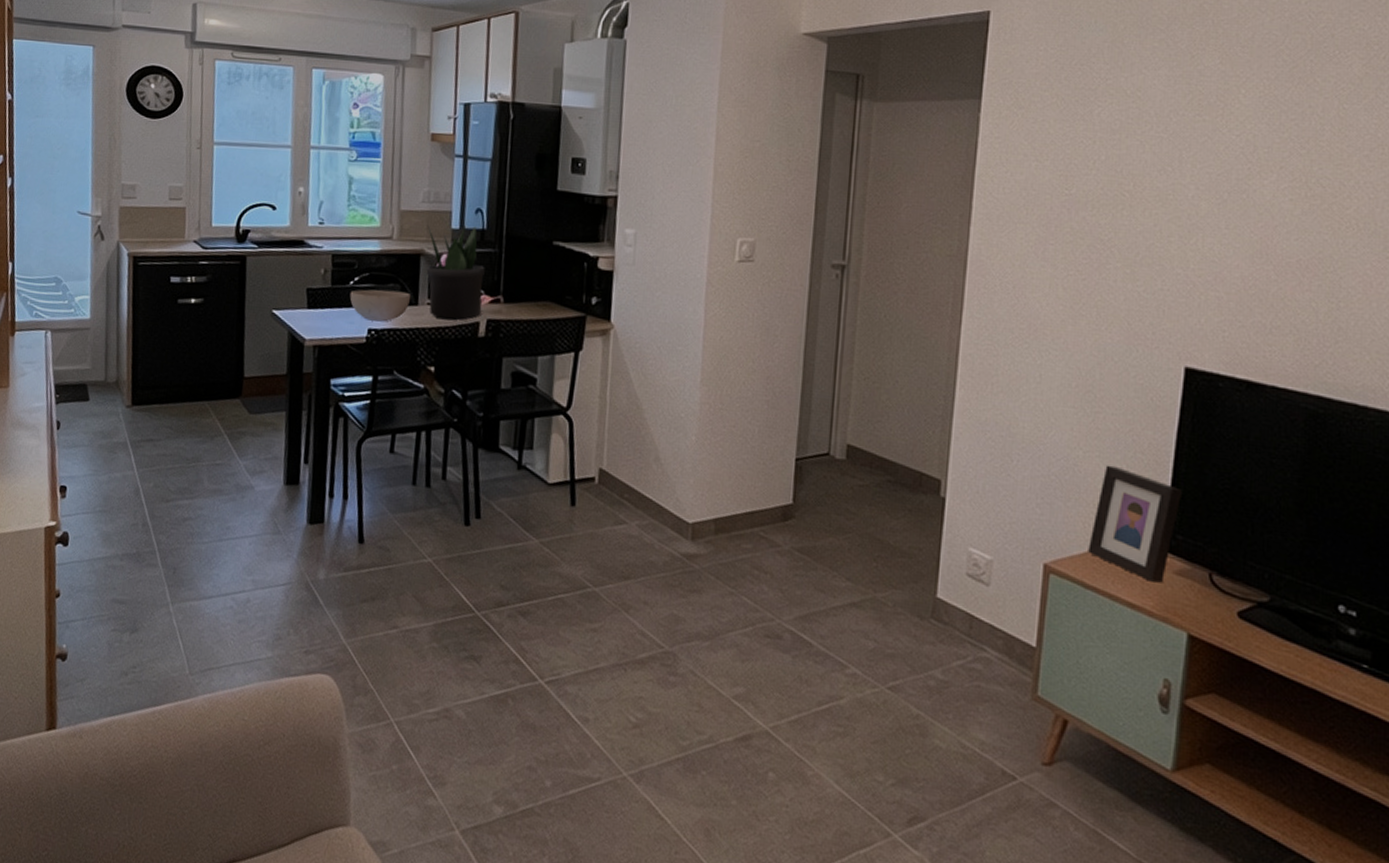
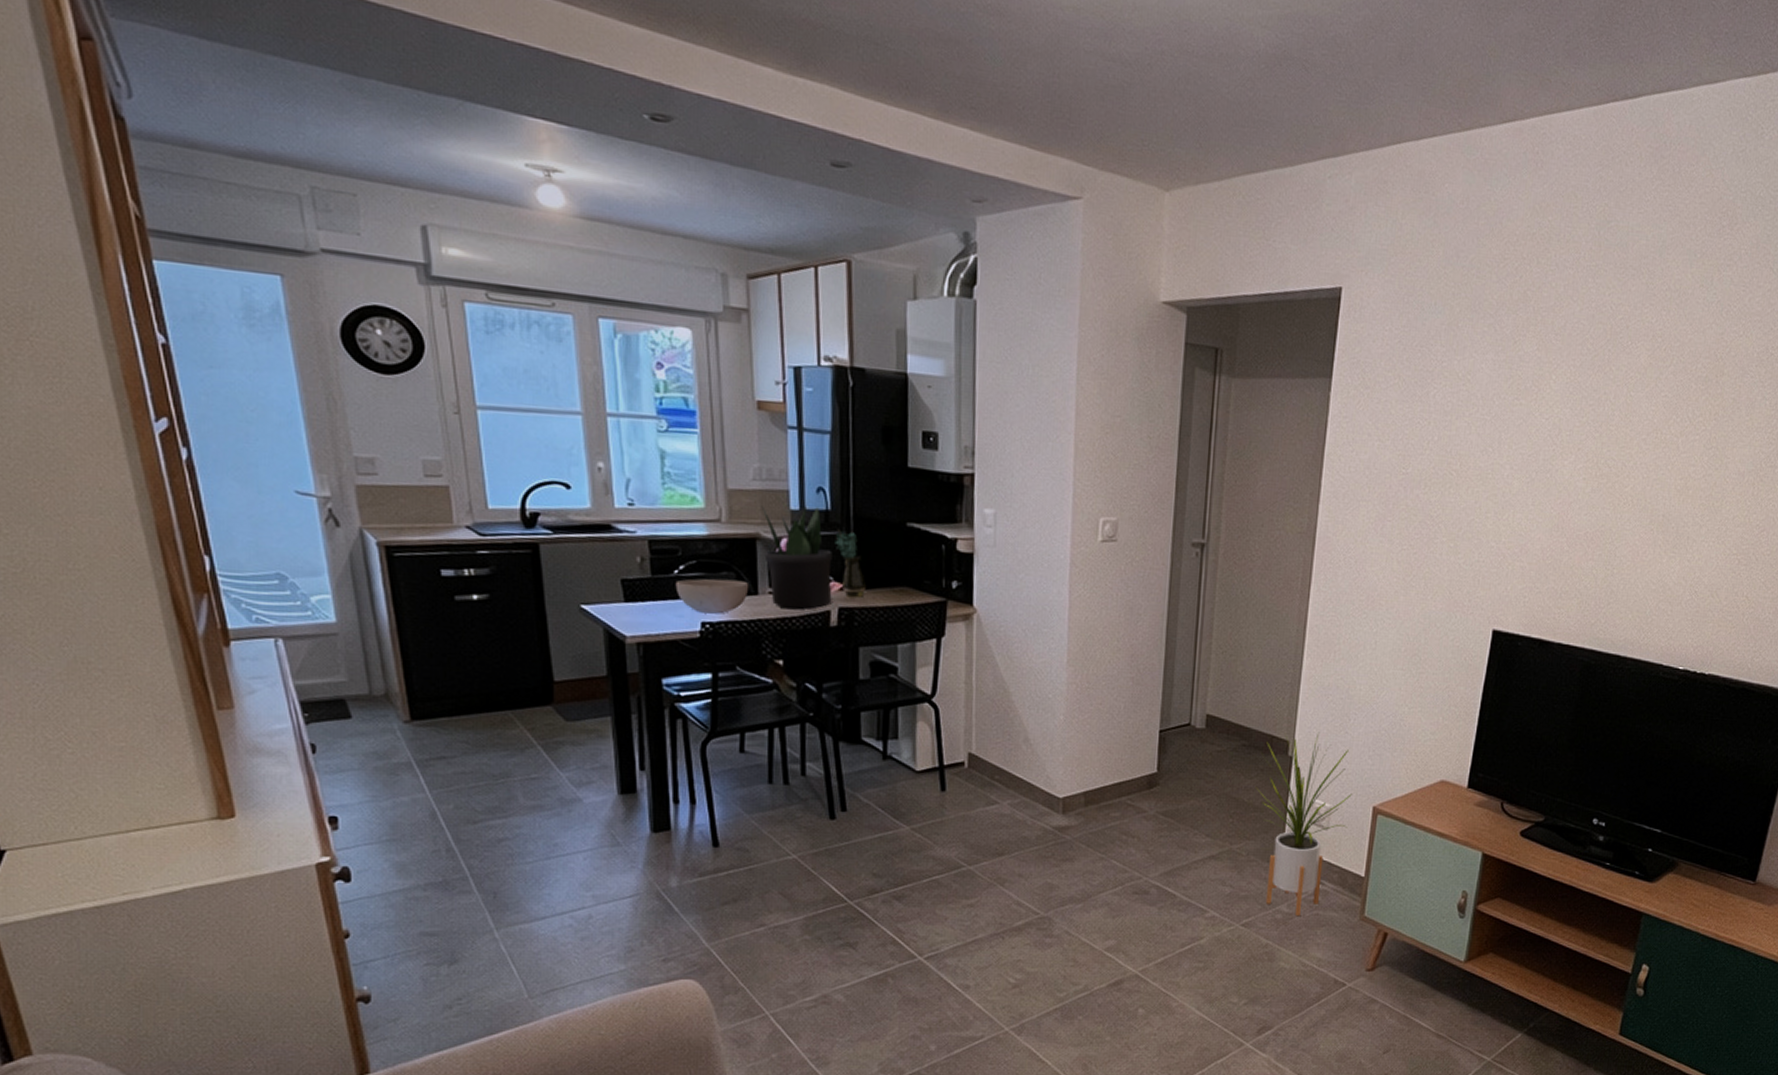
vase: none [488,247,514,312] -> present [835,530,867,599]
house plant: none [903,472,1017,687] -> present [1256,732,1352,917]
picture frame: present [1088,465,1182,583] -> none [1409,718,1484,814]

